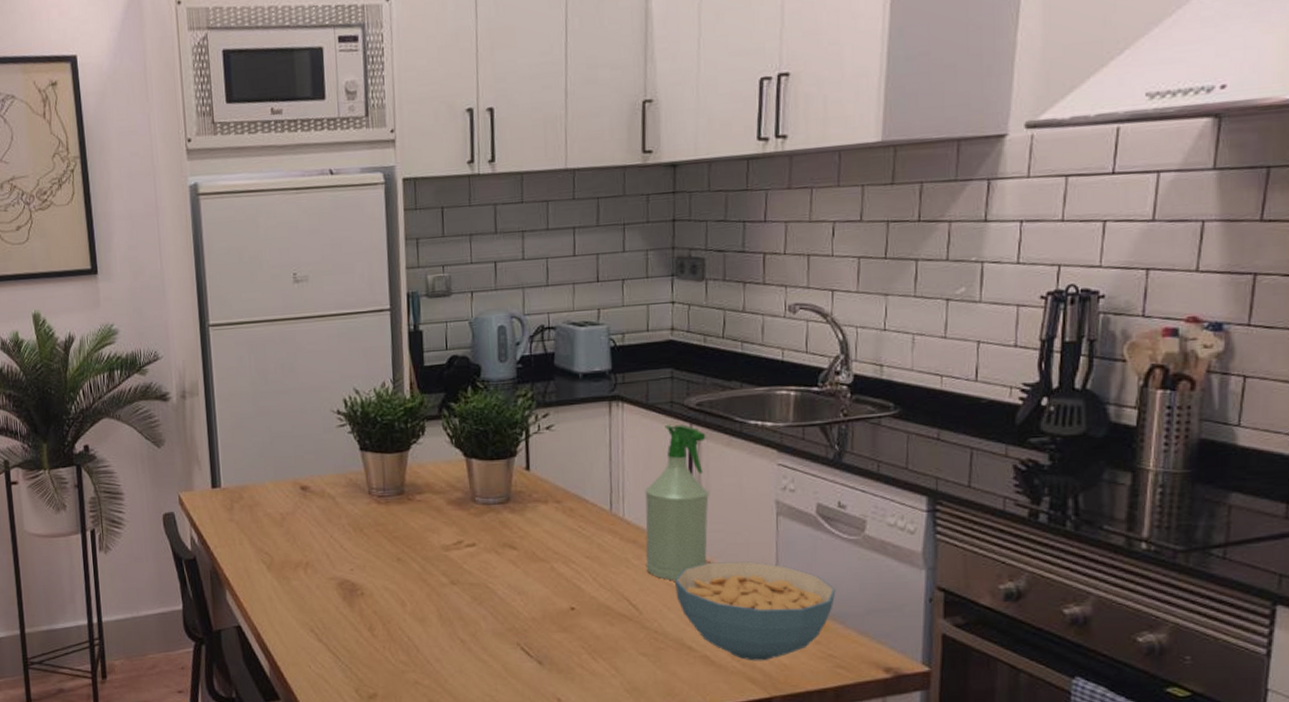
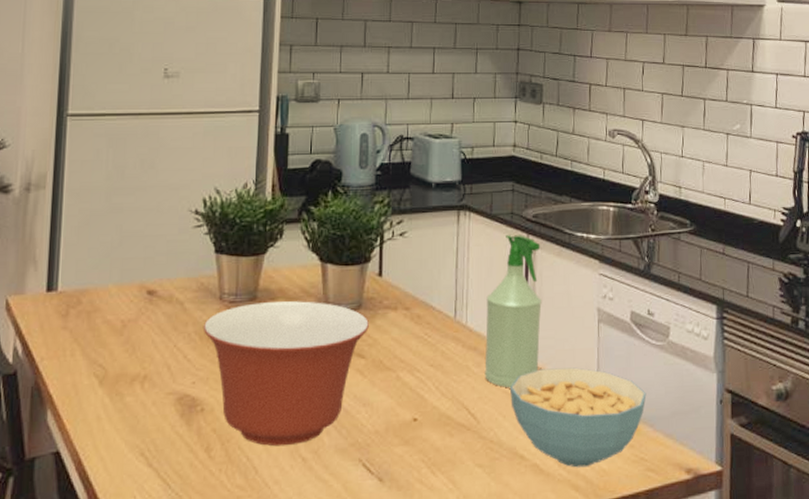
mixing bowl: none [355,495,520,629] -> present [202,301,370,447]

